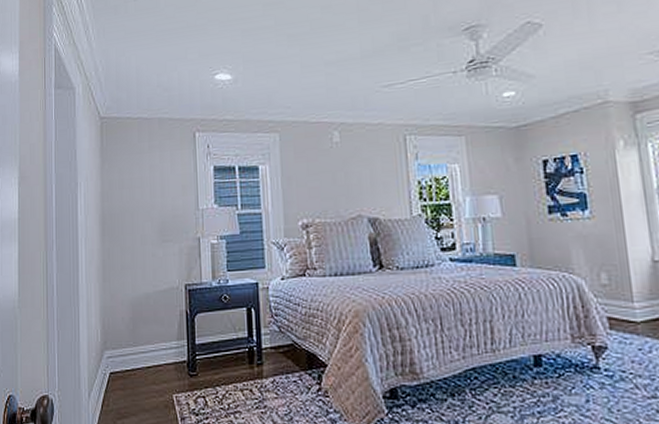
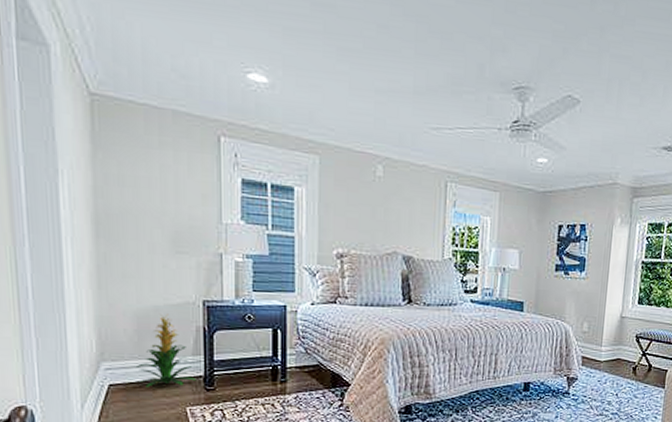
indoor plant: none [132,300,181,374] -> present [137,314,197,387]

